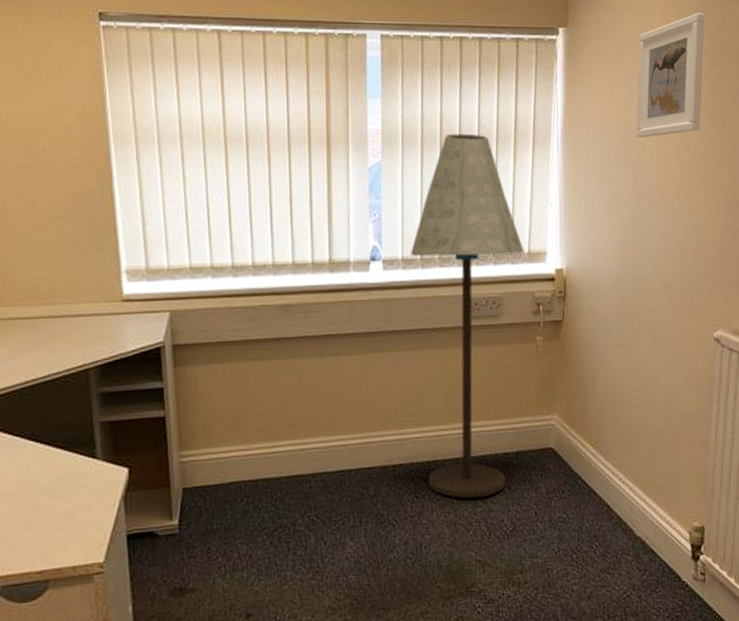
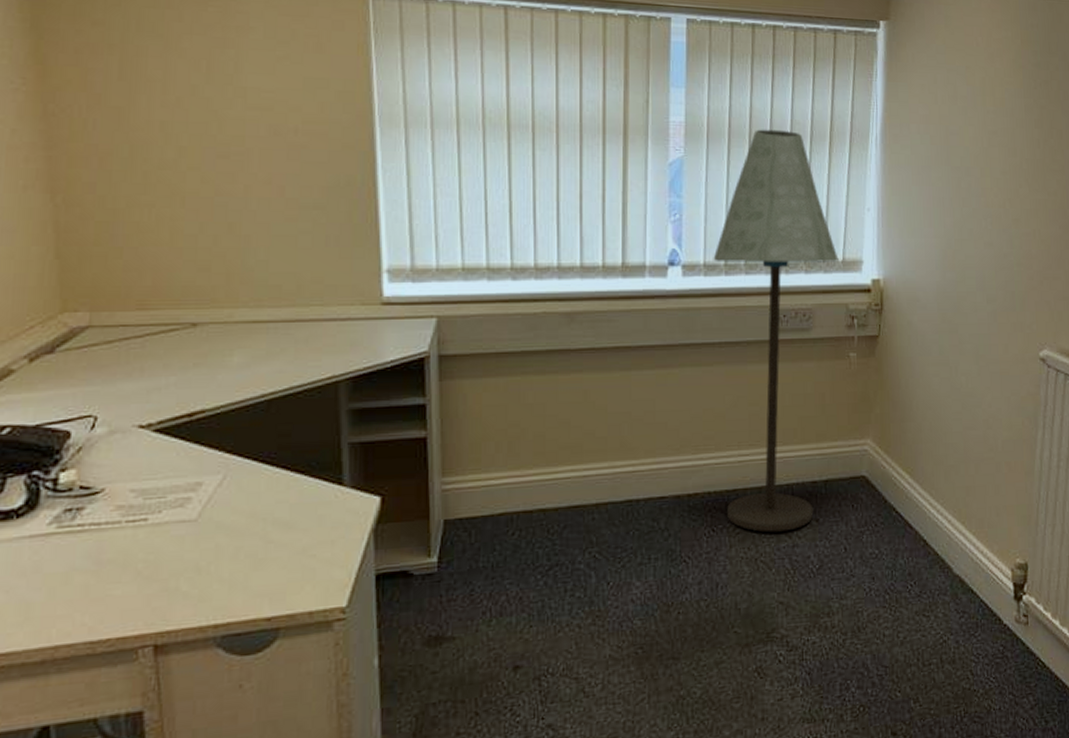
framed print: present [636,13,705,138] -> none [960,12,1033,141]

